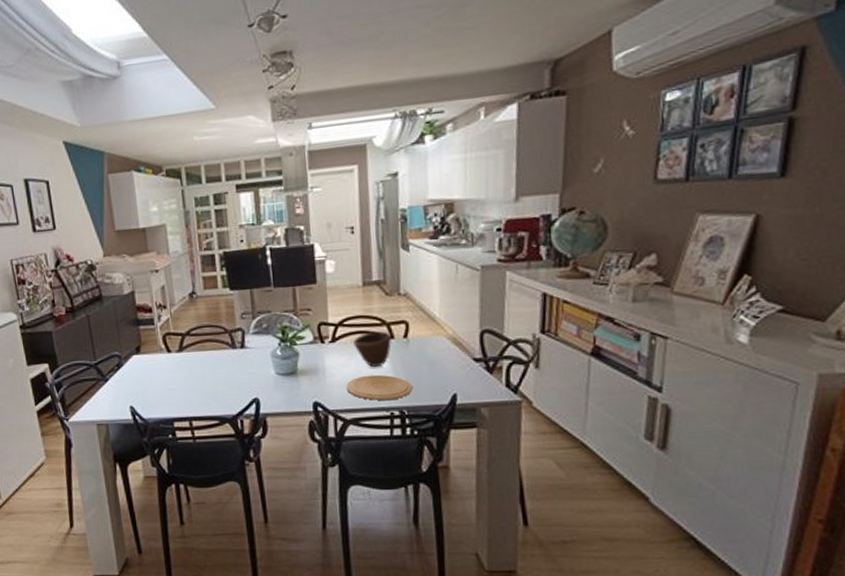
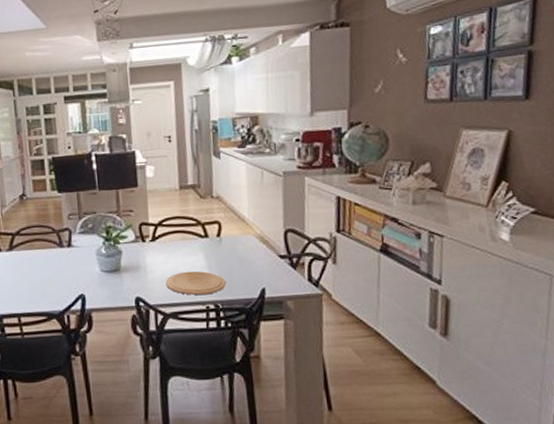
bowl: present [353,330,392,368] -> none [171,230,207,265]

